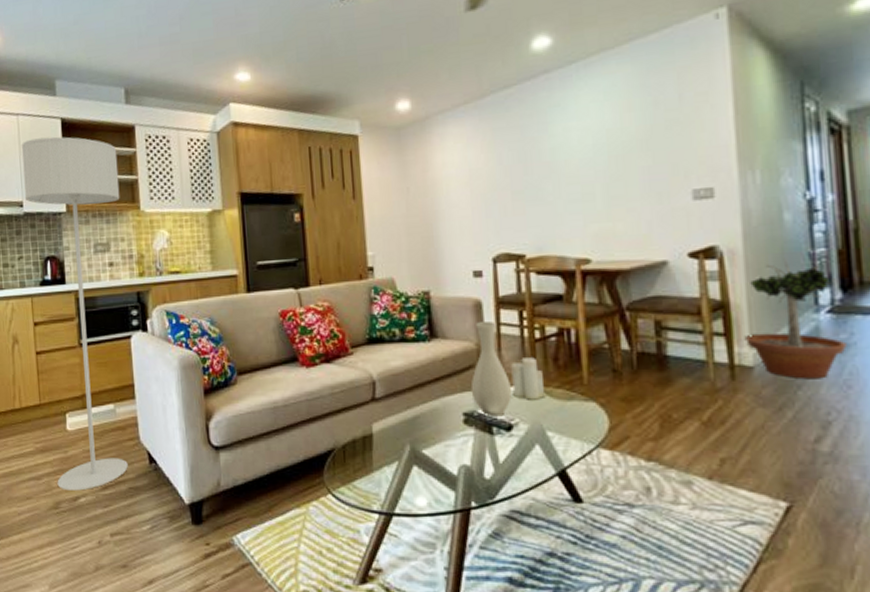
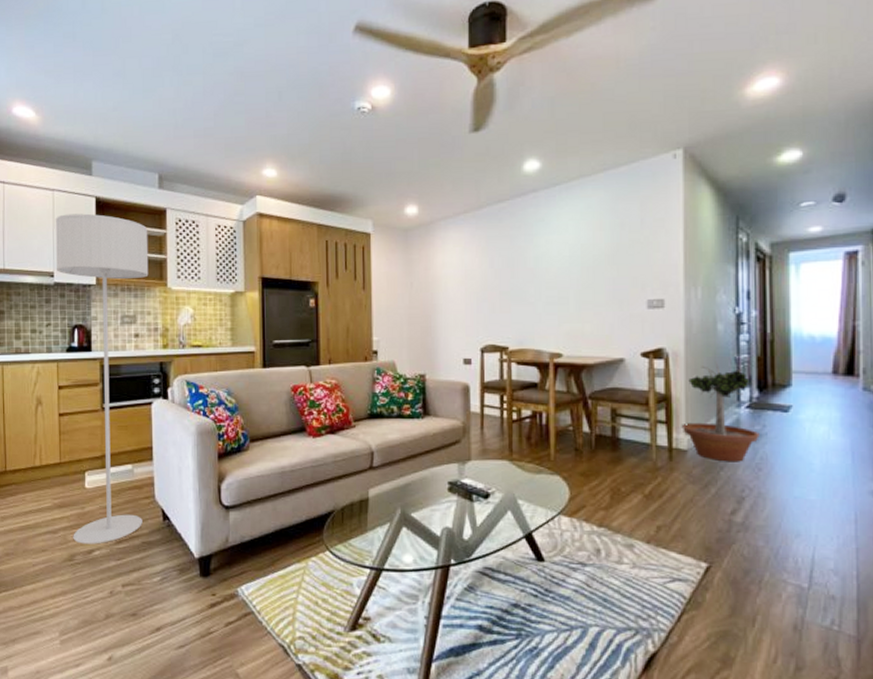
vase: present [470,320,513,417] -> none [456,402,491,486]
candle: present [511,354,548,400] -> none [490,433,520,472]

